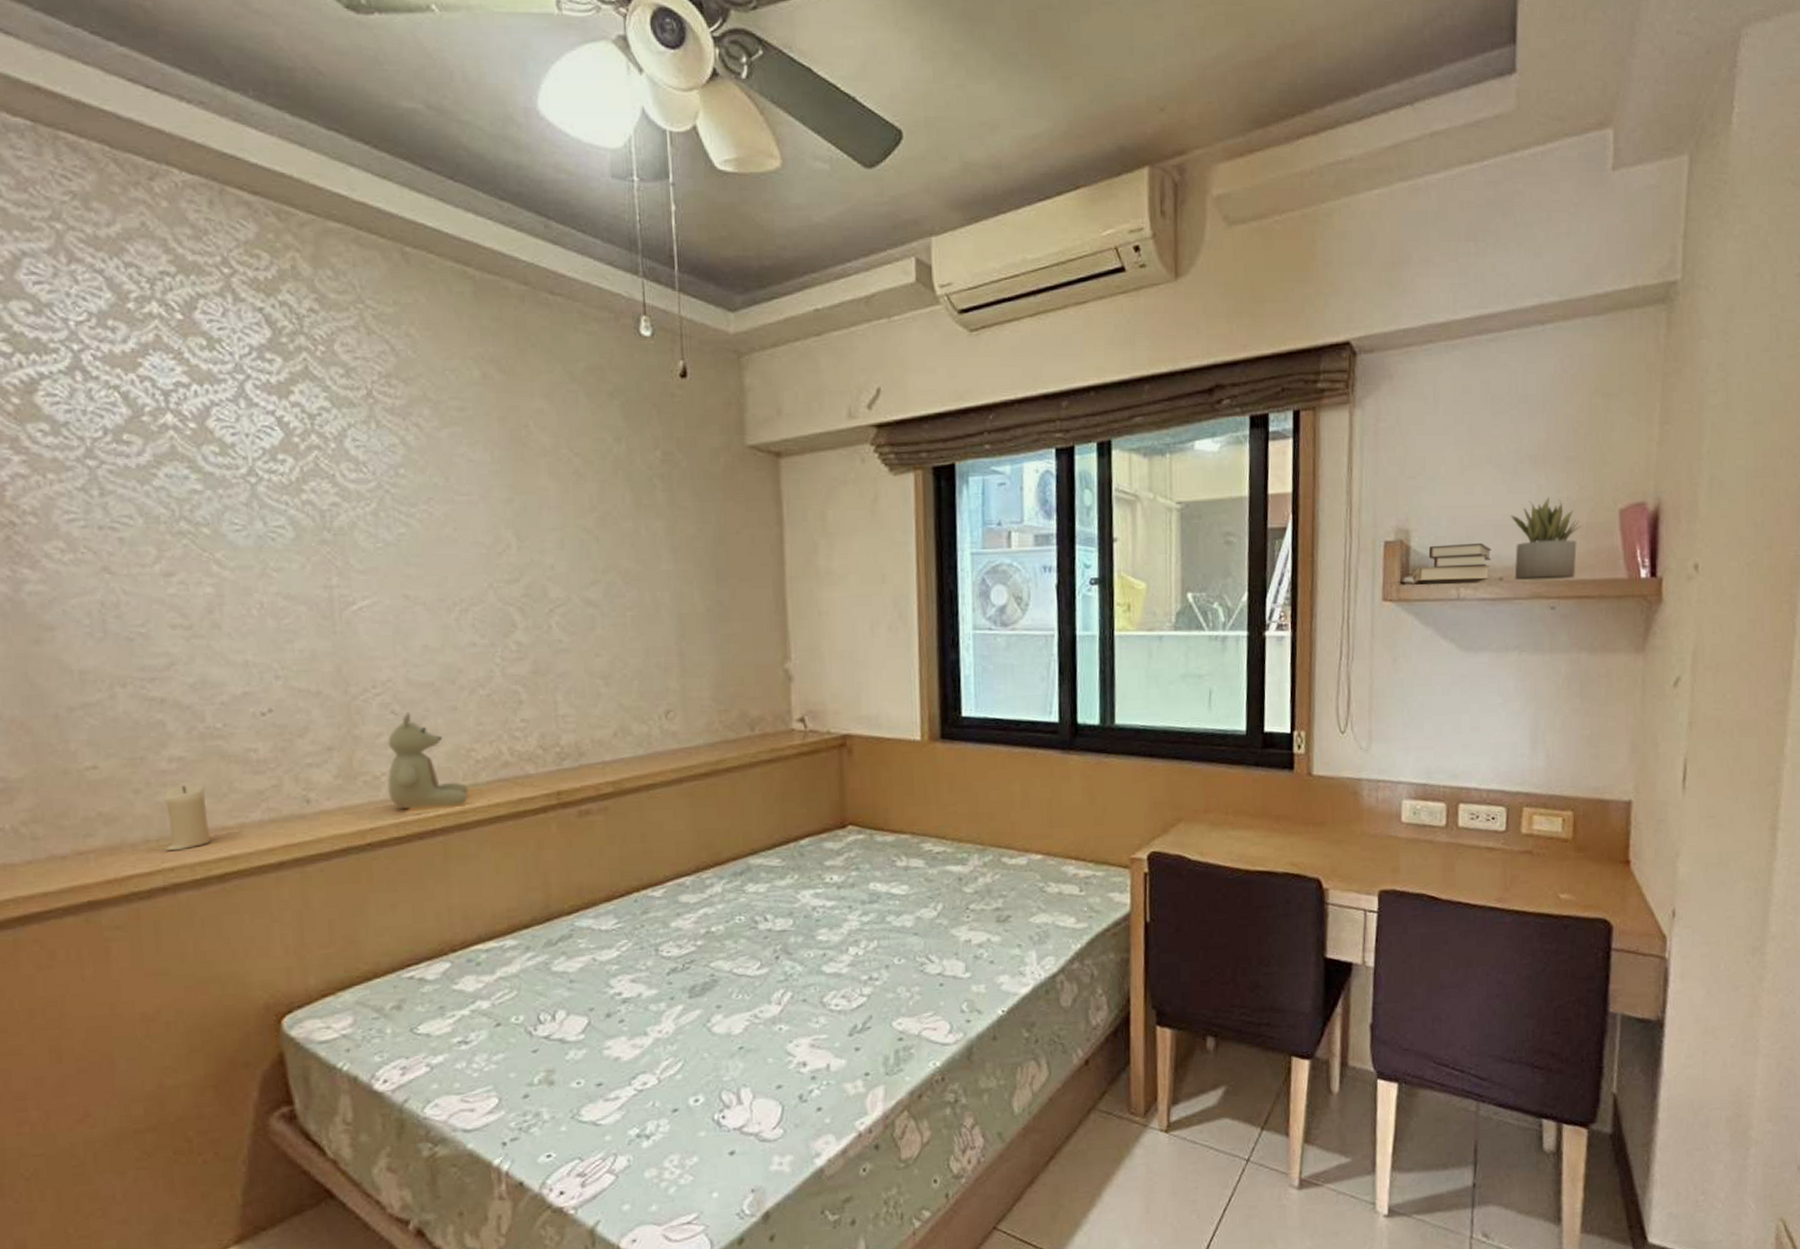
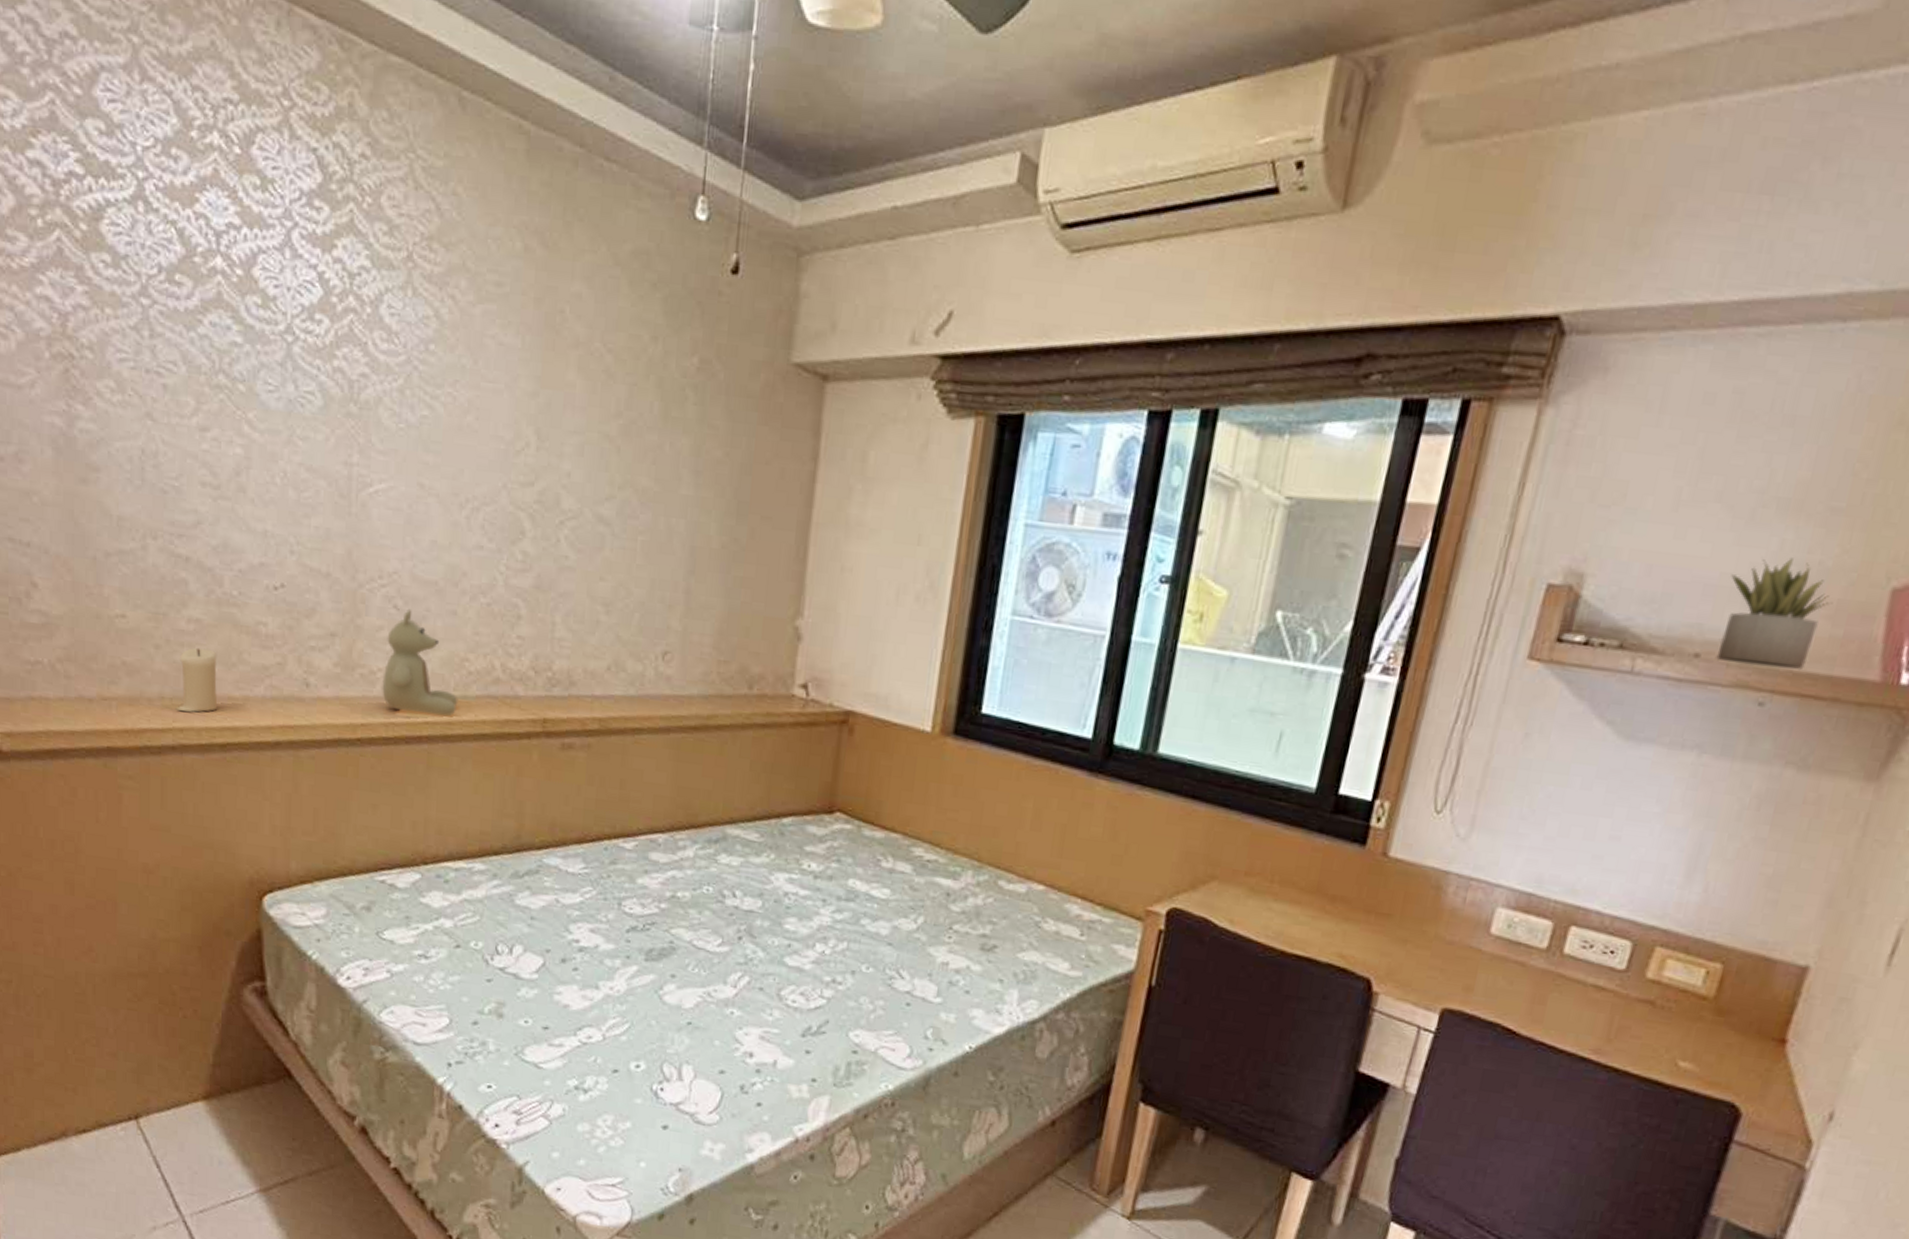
books: present [1412,542,1492,585] -> none [1573,599,1694,656]

